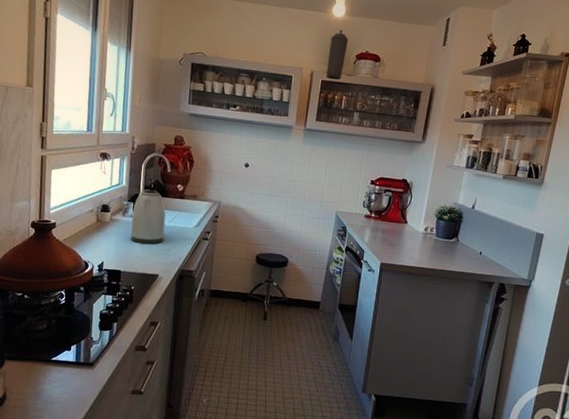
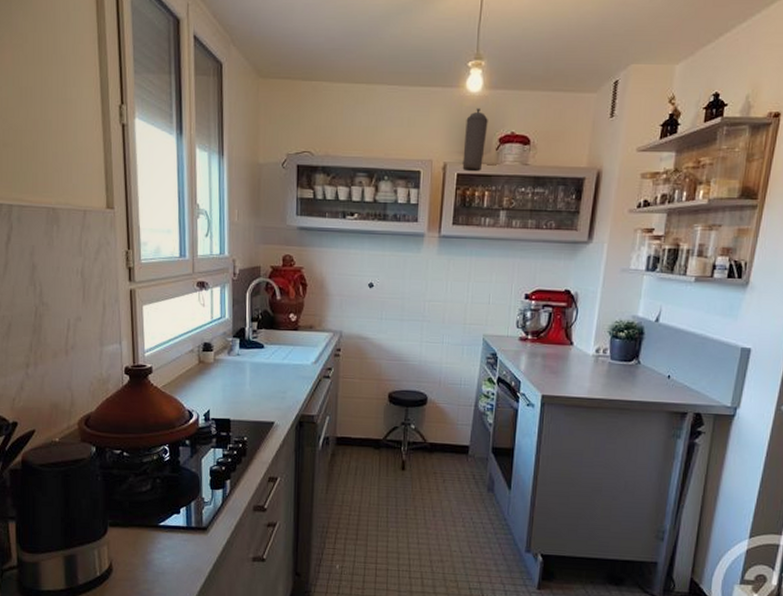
kettle: present [130,189,166,245] -> none [238,321,279,387]

